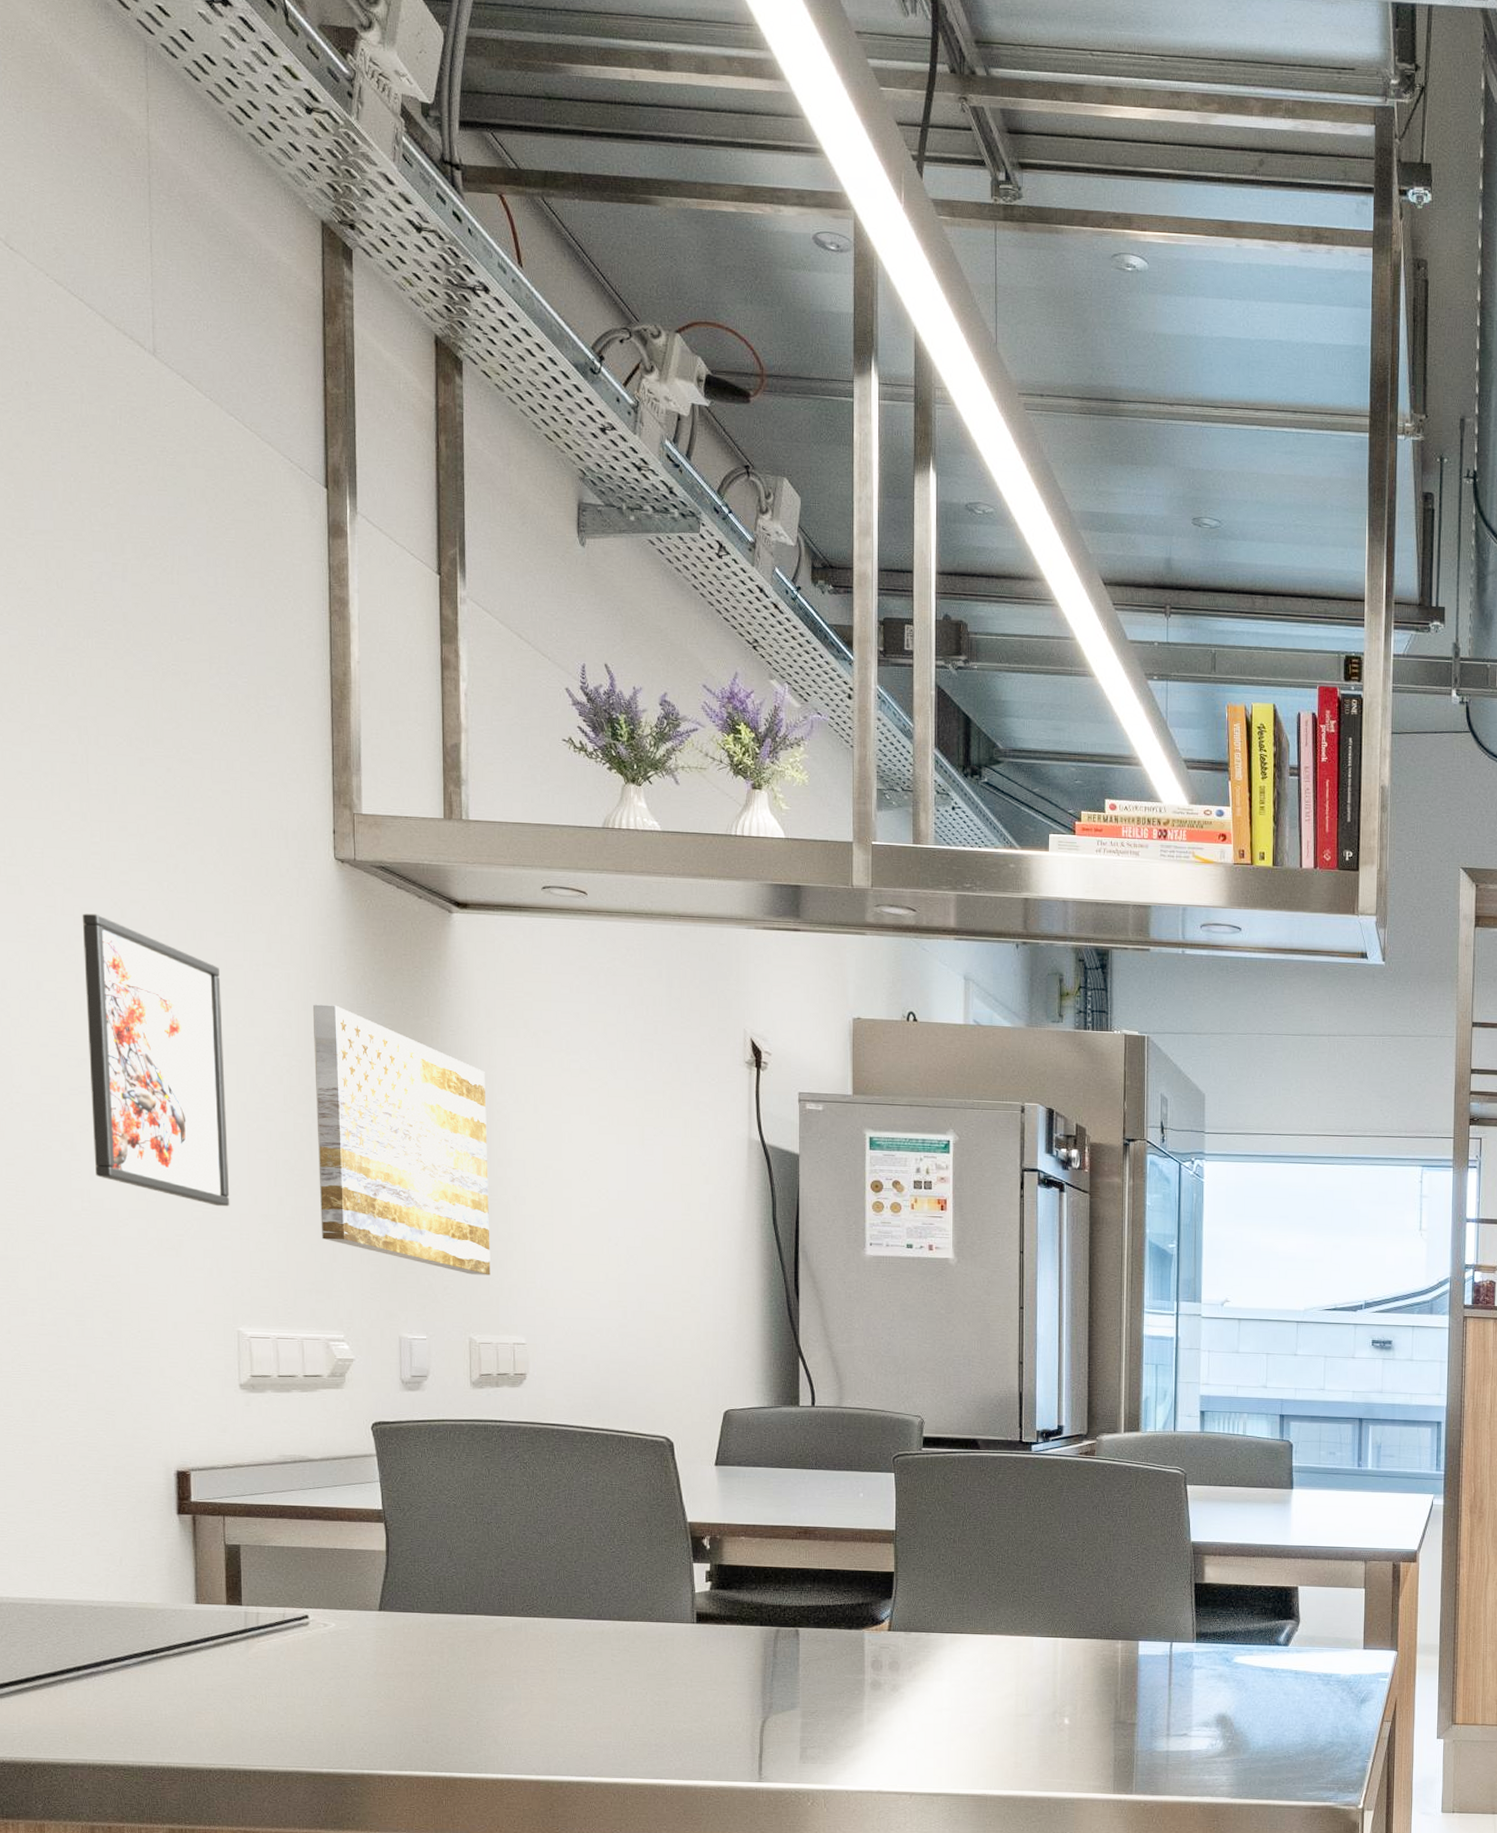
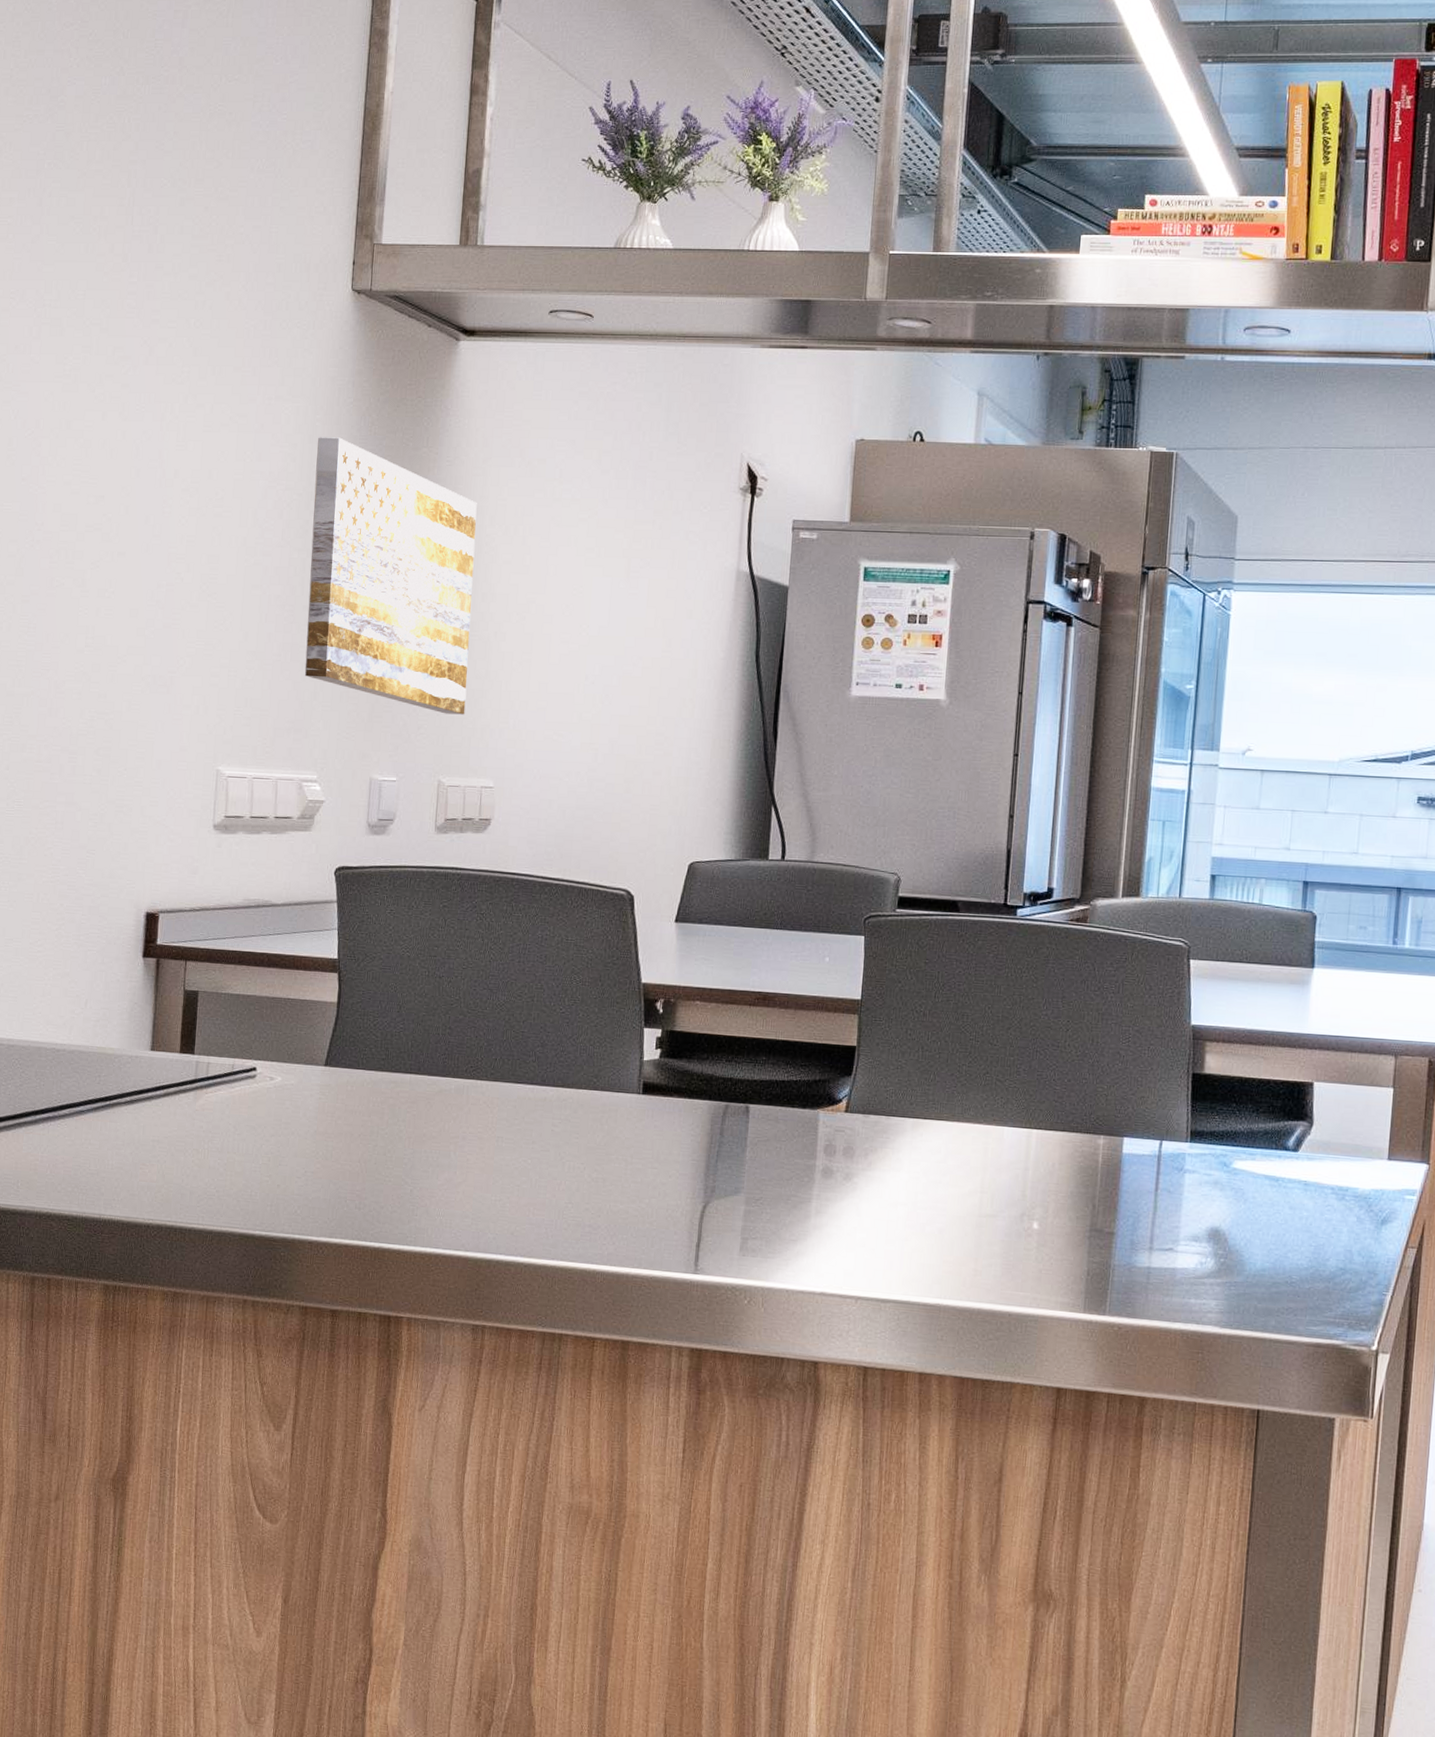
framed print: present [82,913,230,1207] -> none [101,352,234,644]

